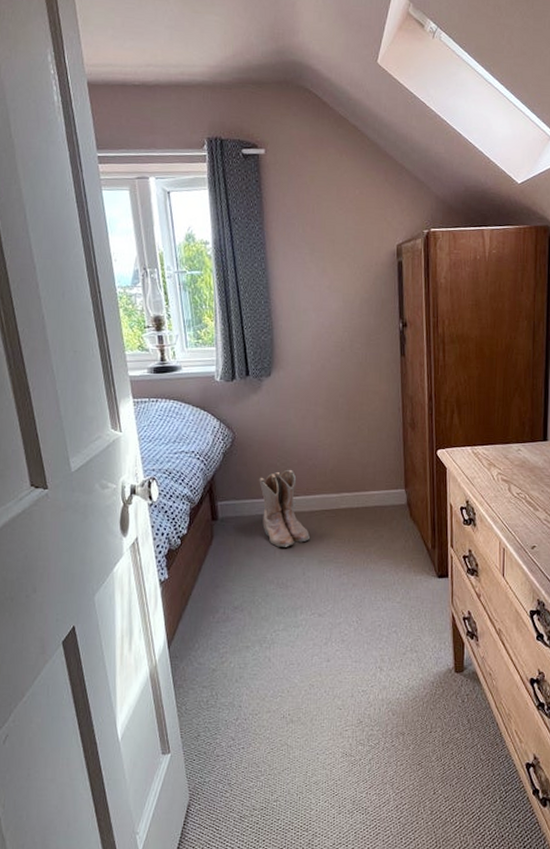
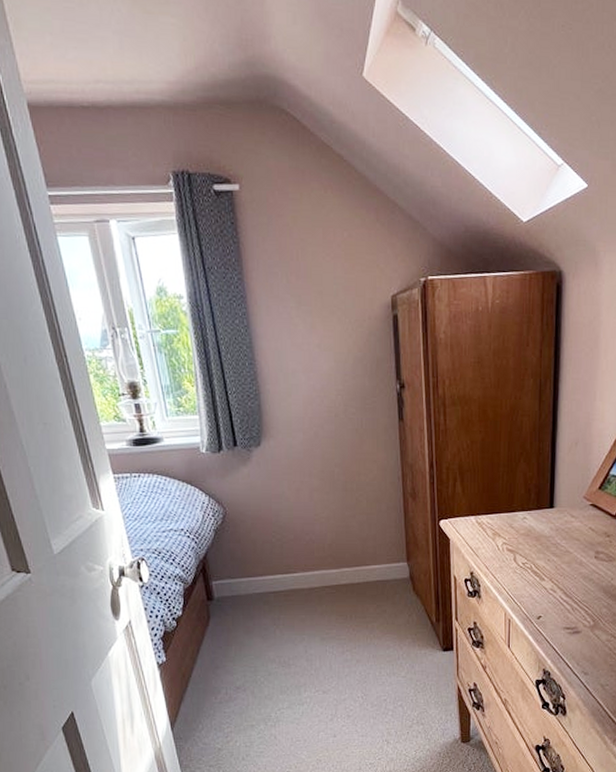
boots: present [258,469,311,547] -> none [253,545,311,626]

